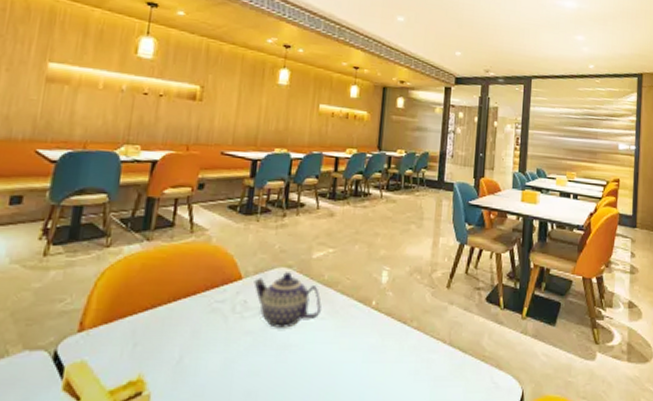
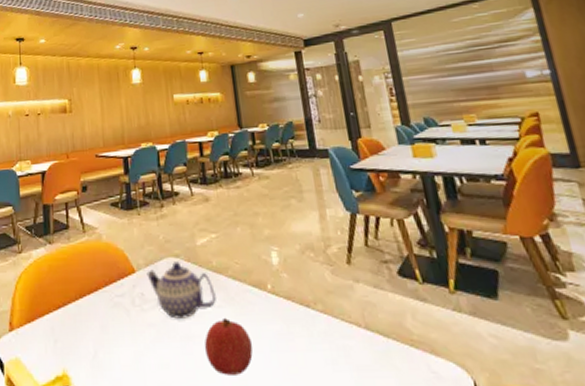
fruit: none [300,328,347,383] -> present [205,317,253,375]

